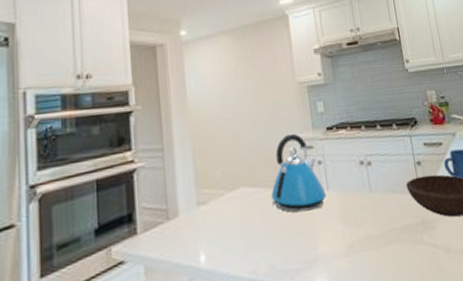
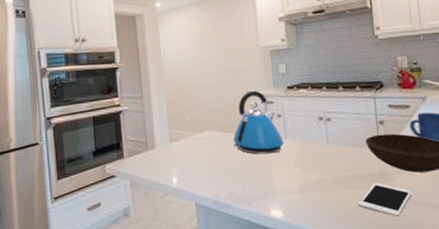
cell phone: none [404,233,453,271] -> present [357,182,412,216]

